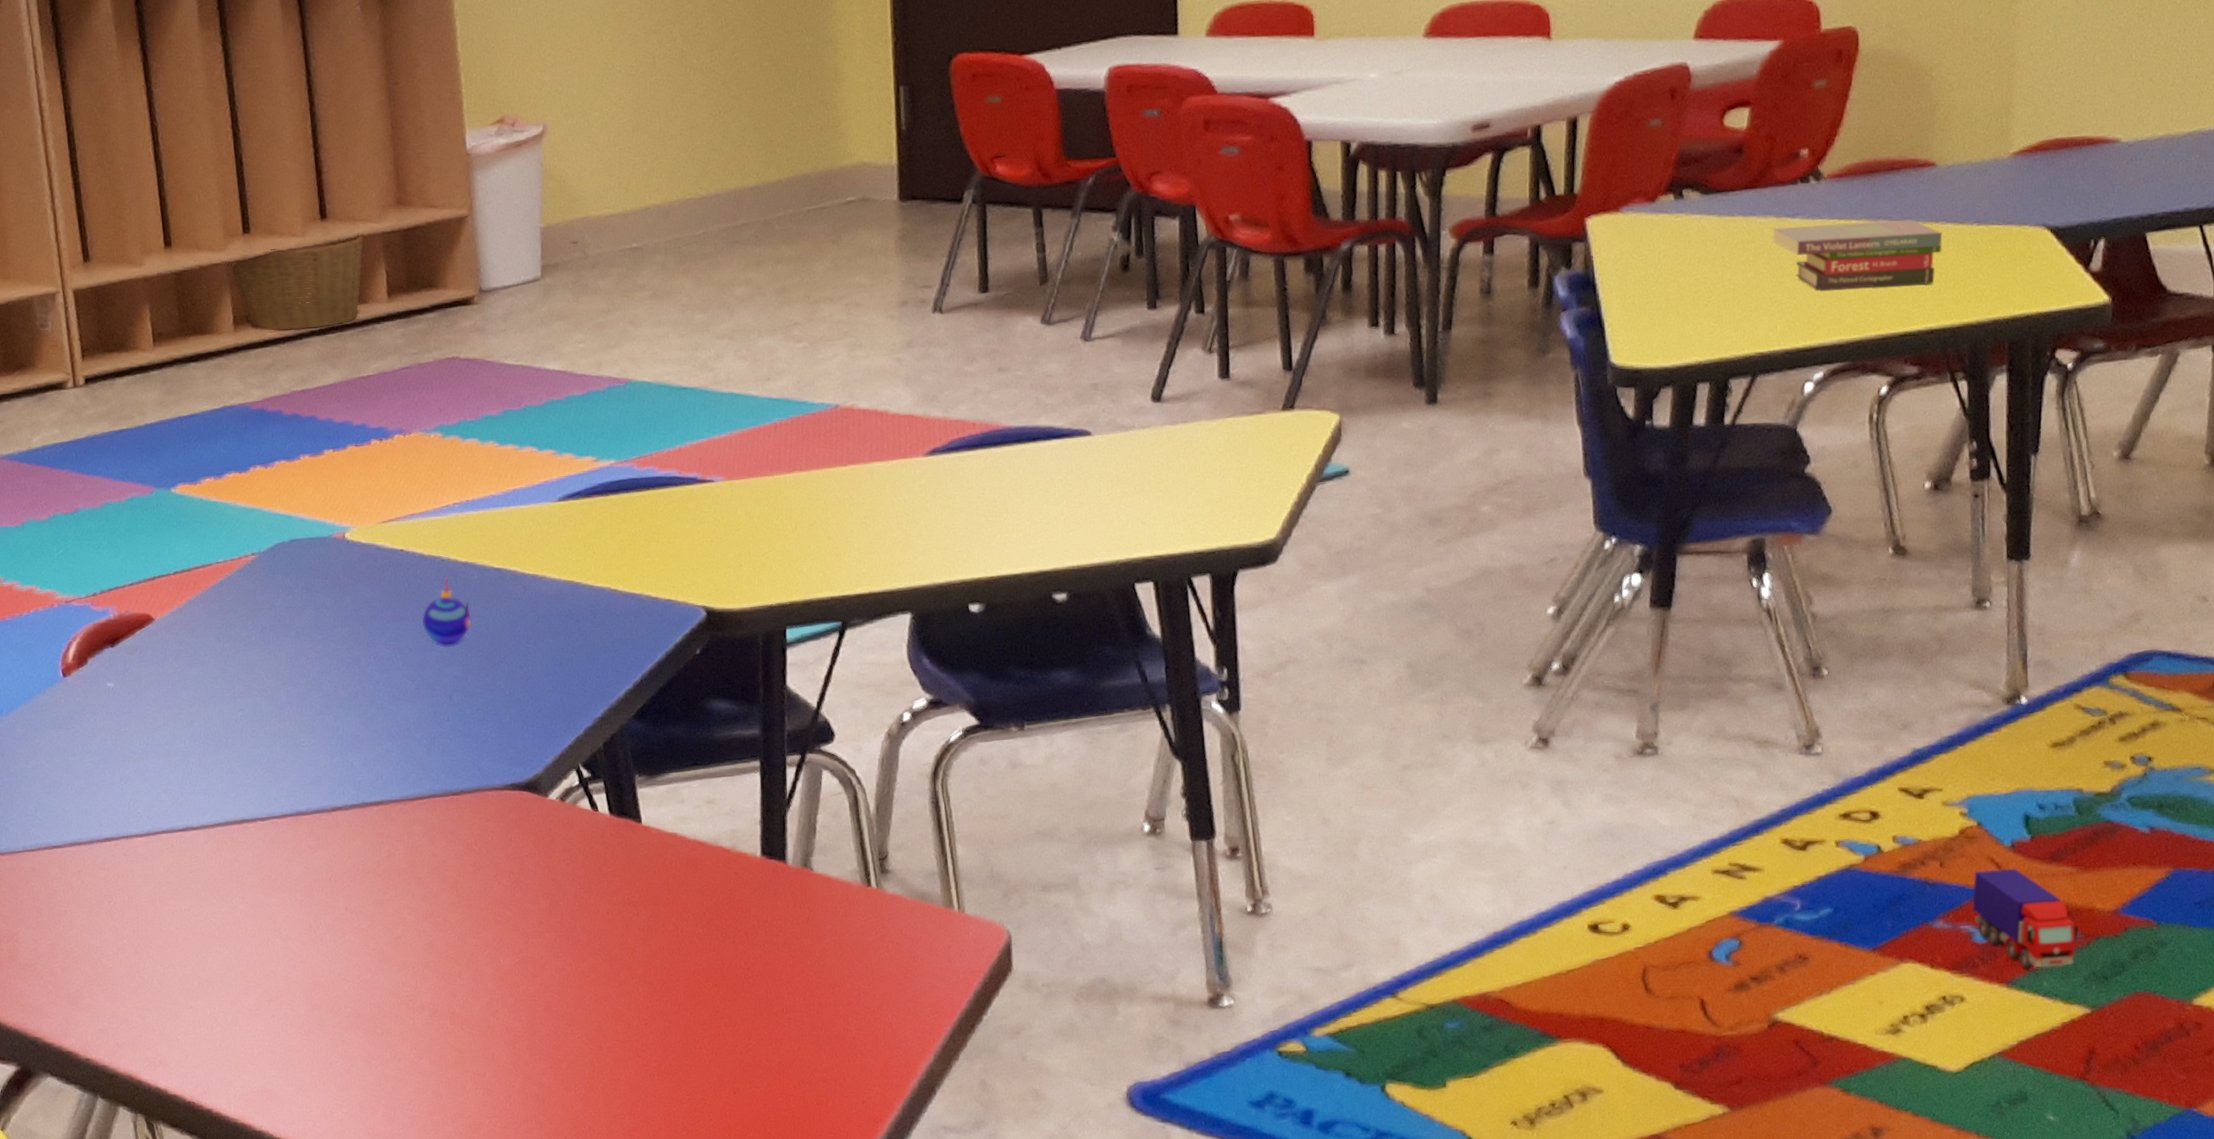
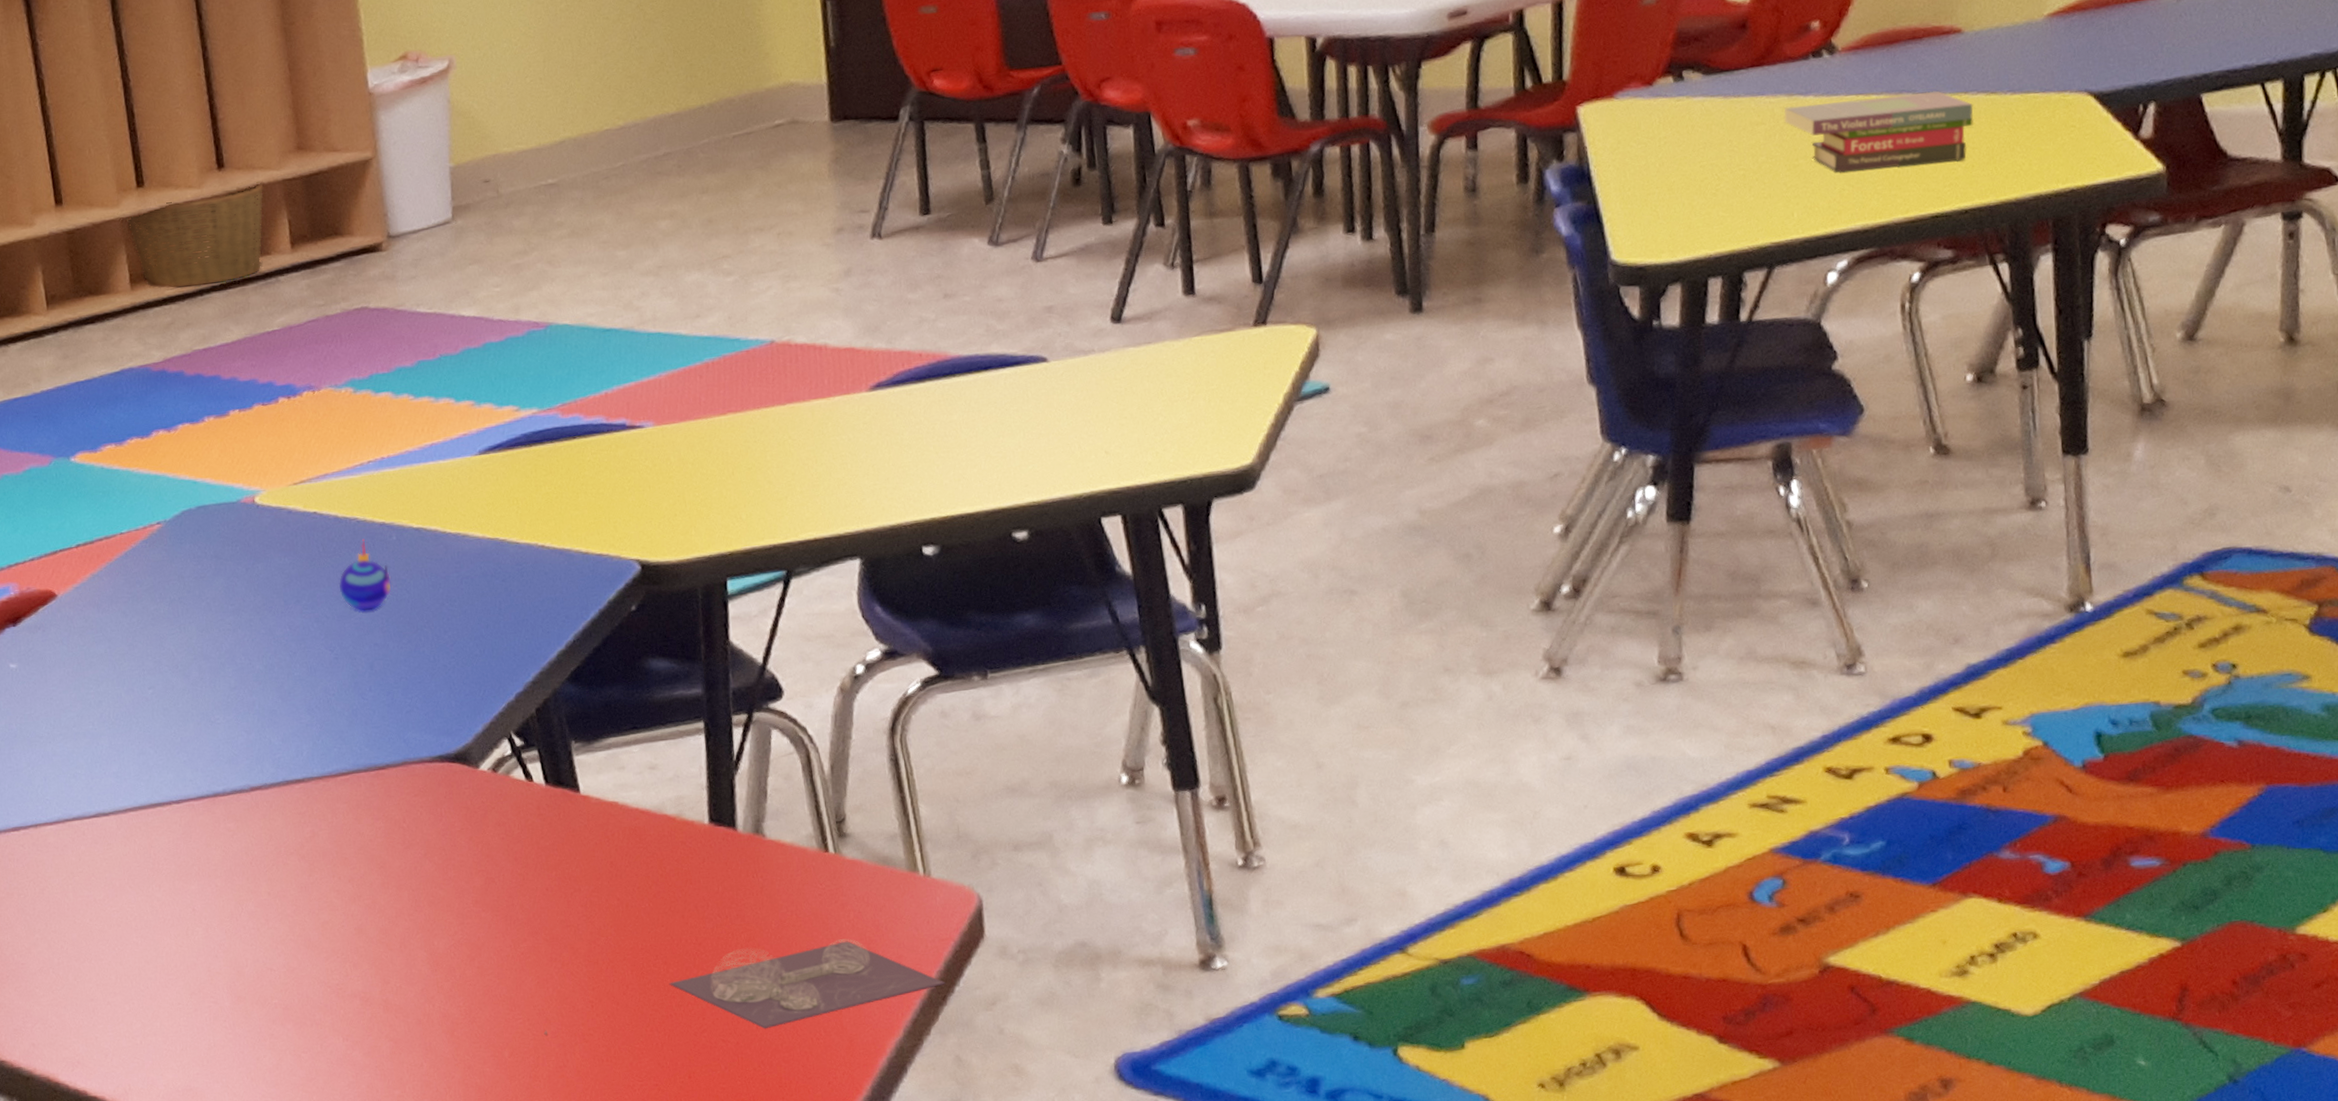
paper sheet: none [600,968,975,1051] -> present [544,939,946,1037]
toy truck: present [1972,868,2079,970] -> none [2042,790,2163,901]

